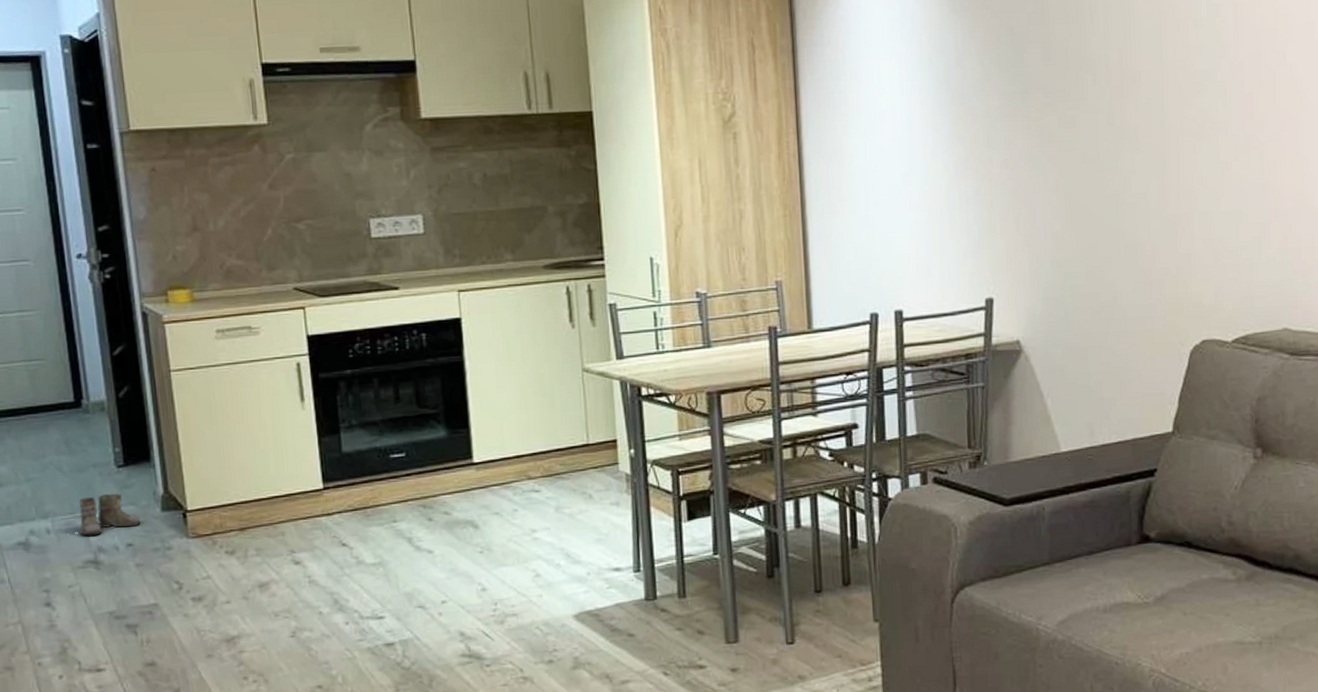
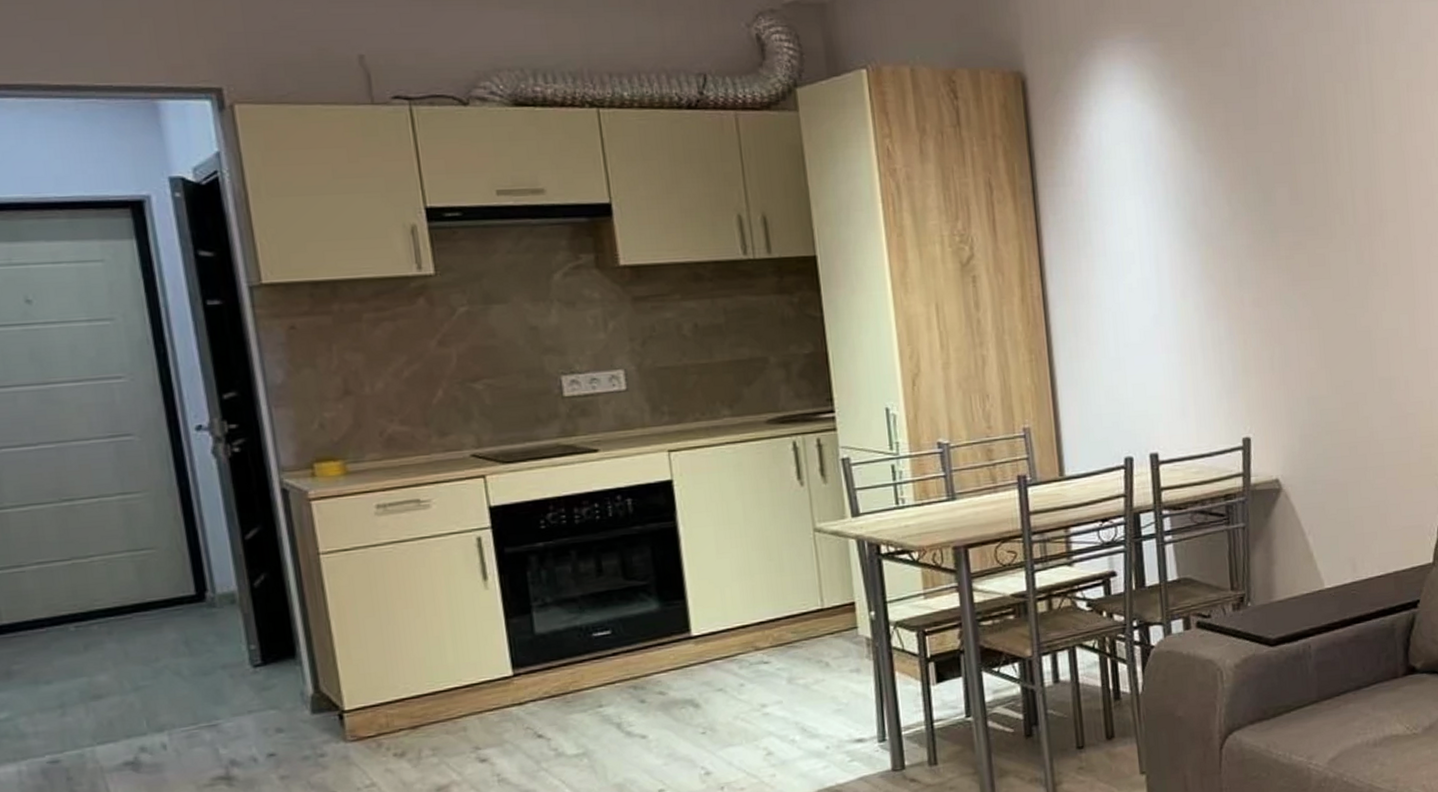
boots: present [70,493,141,536] -> none [194,697,285,749]

